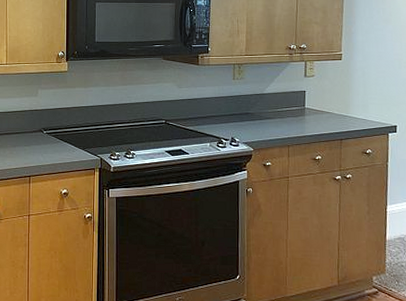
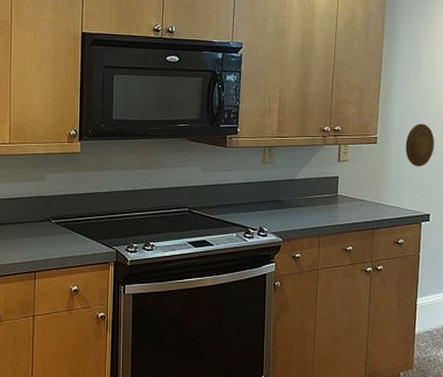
decorative plate: none [370,41,399,81] -> present [405,123,434,167]

